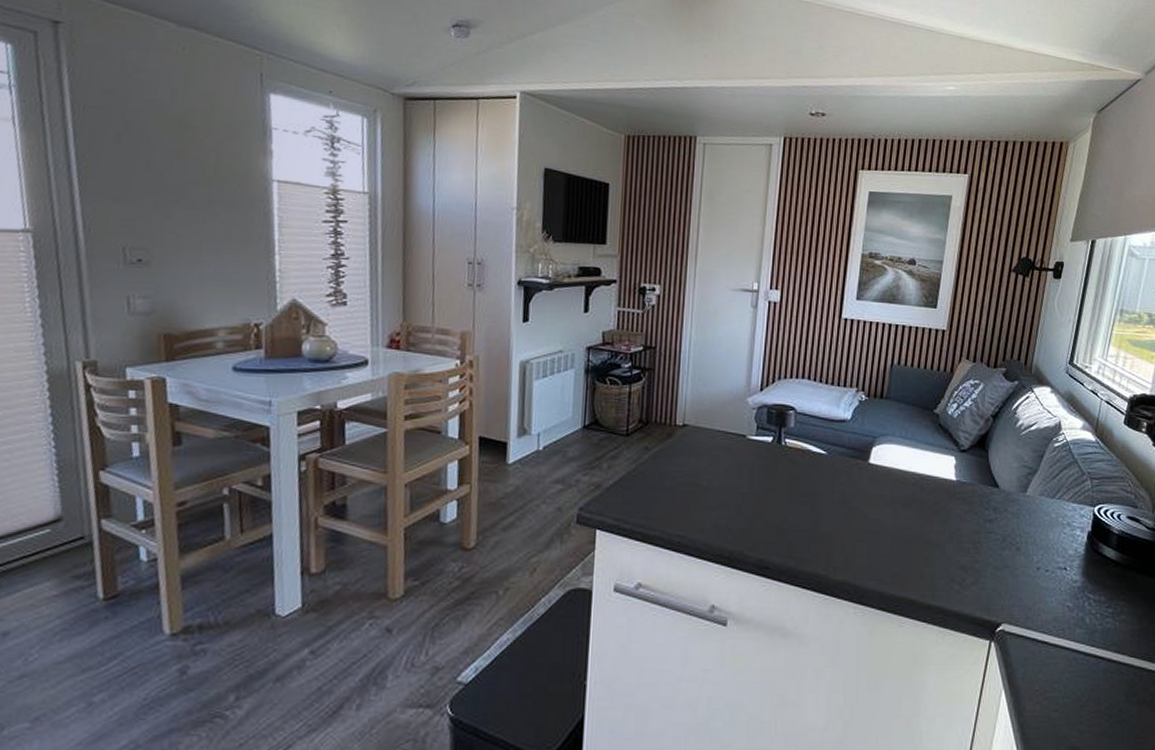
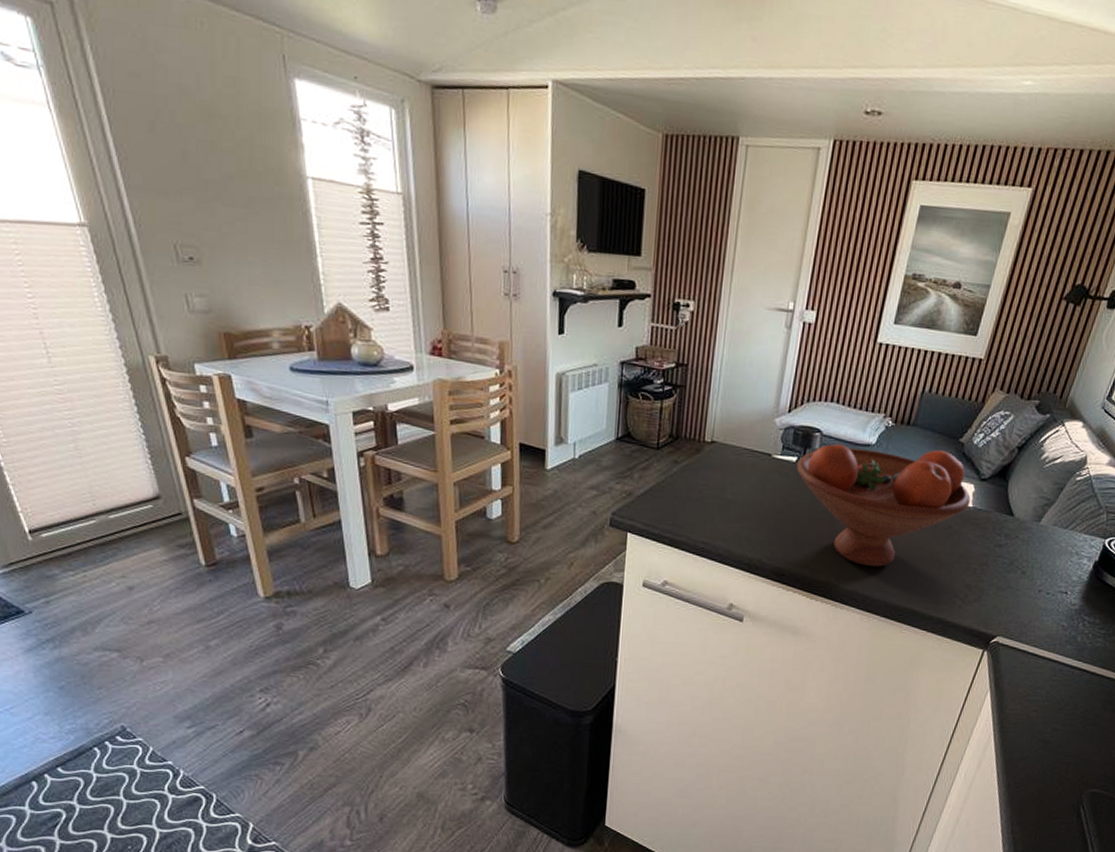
fruit bowl: none [772,420,953,552] -> present [796,443,971,567]

